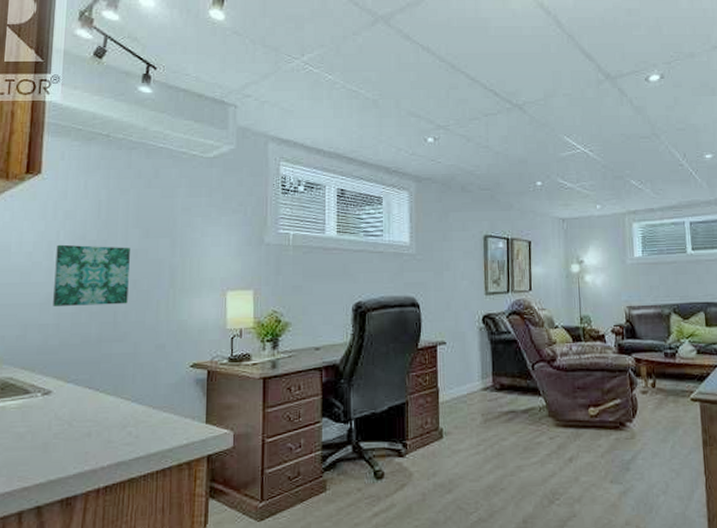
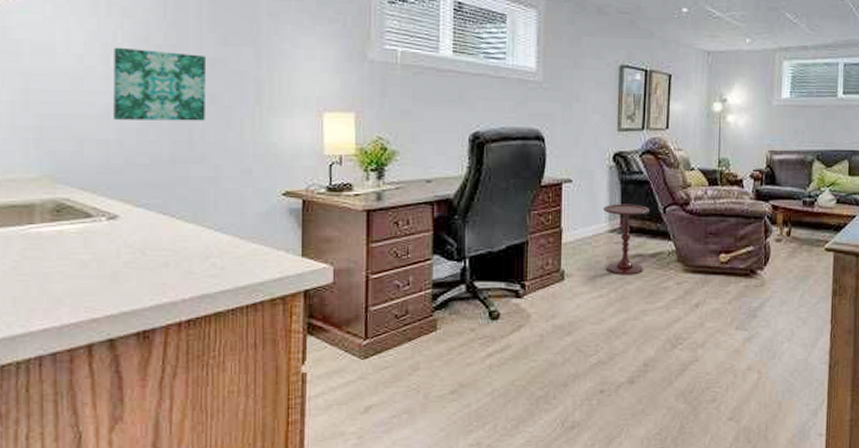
side table: none [476,362,519,432] -> present [604,204,650,275]

